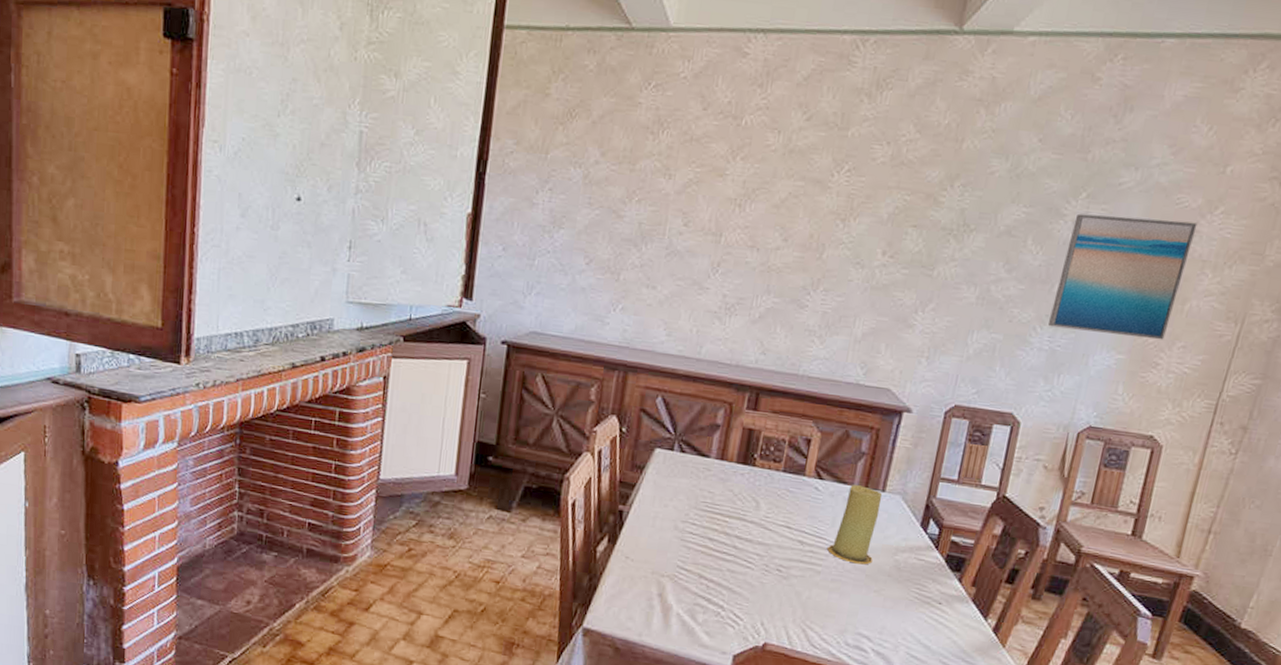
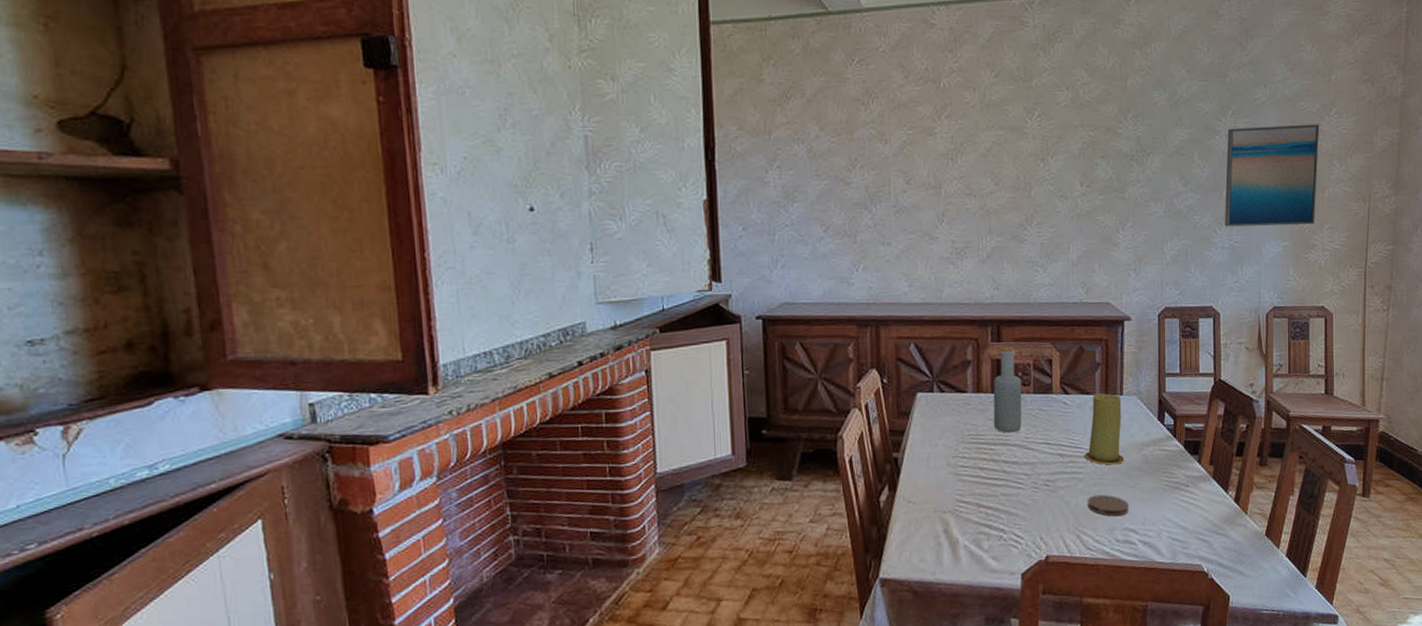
bottle: none [732,416,773,509] -> present [993,346,1022,433]
coaster: none [820,591,868,620] -> present [1087,494,1129,517]

